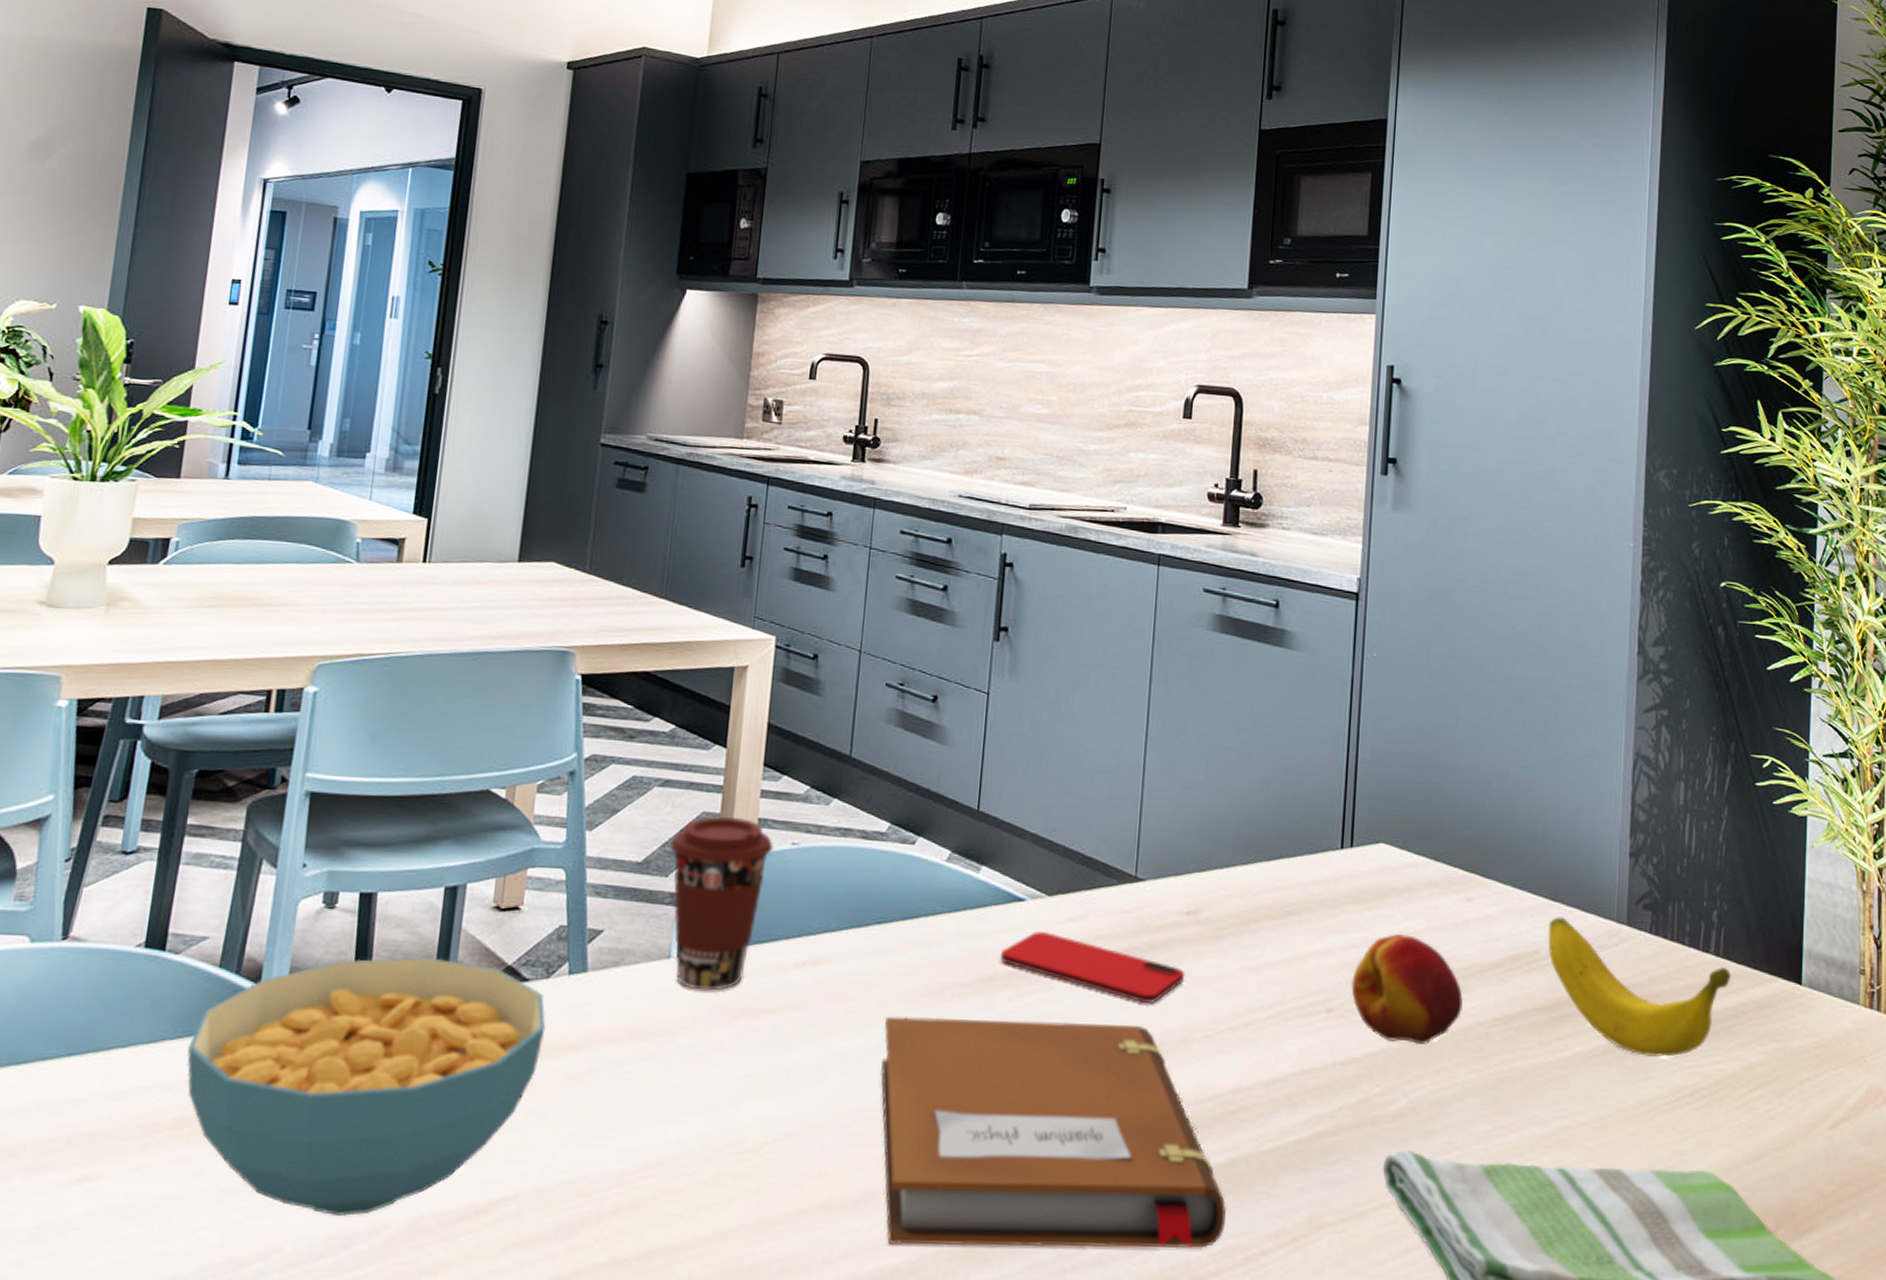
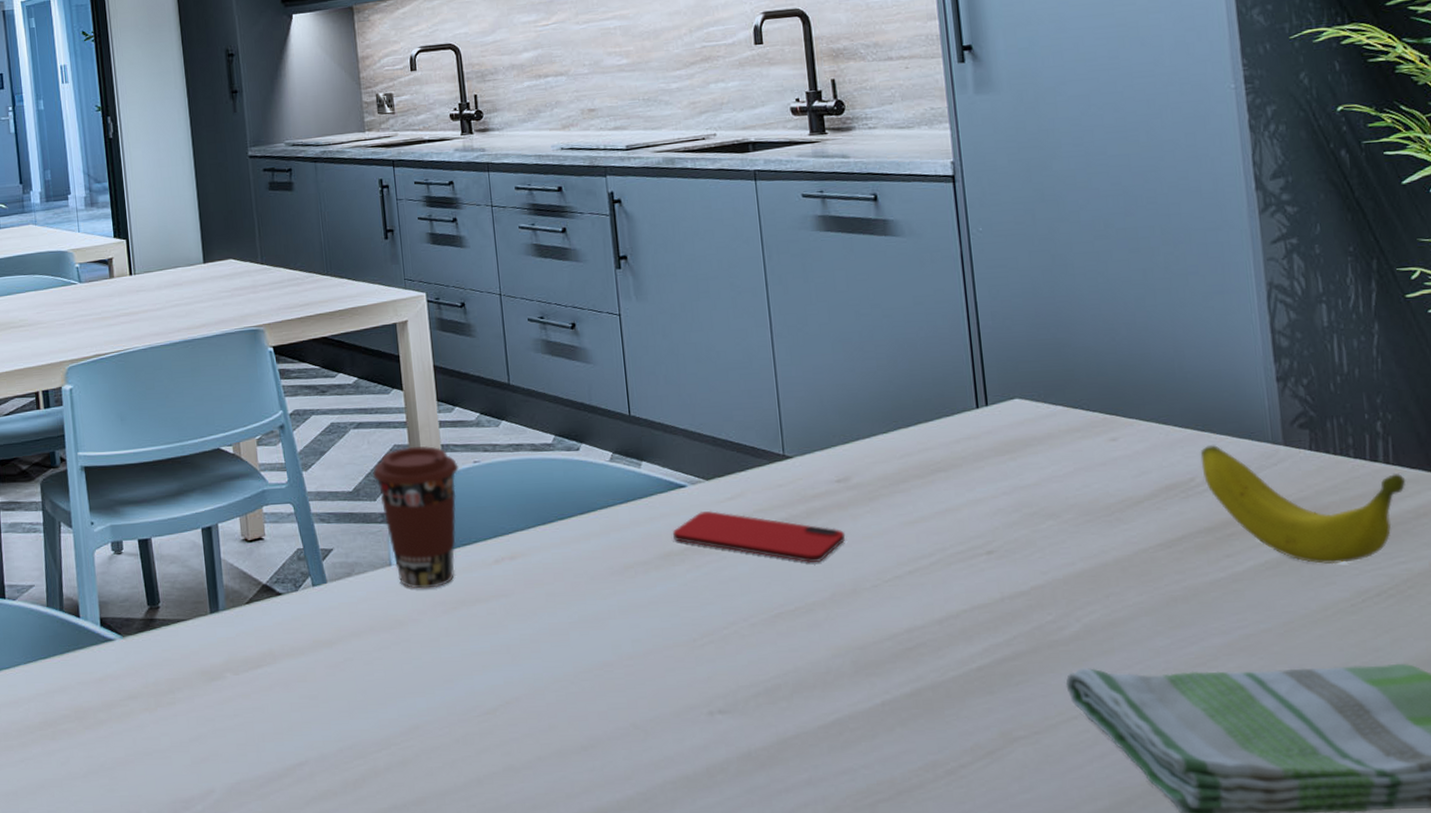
cereal bowl: present [187,957,546,1216] -> none [38,583,304,786]
notebook: present [880,1016,1226,1249] -> none [582,581,921,781]
fruit: present [1351,934,1464,1044] -> none [1007,478,1124,574]

